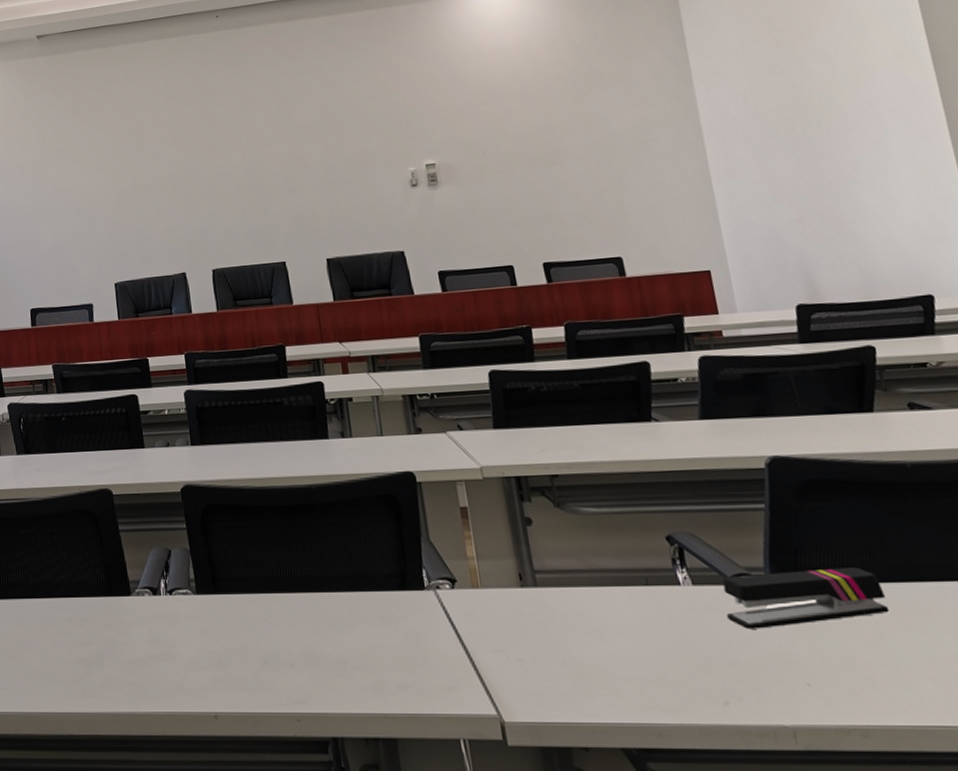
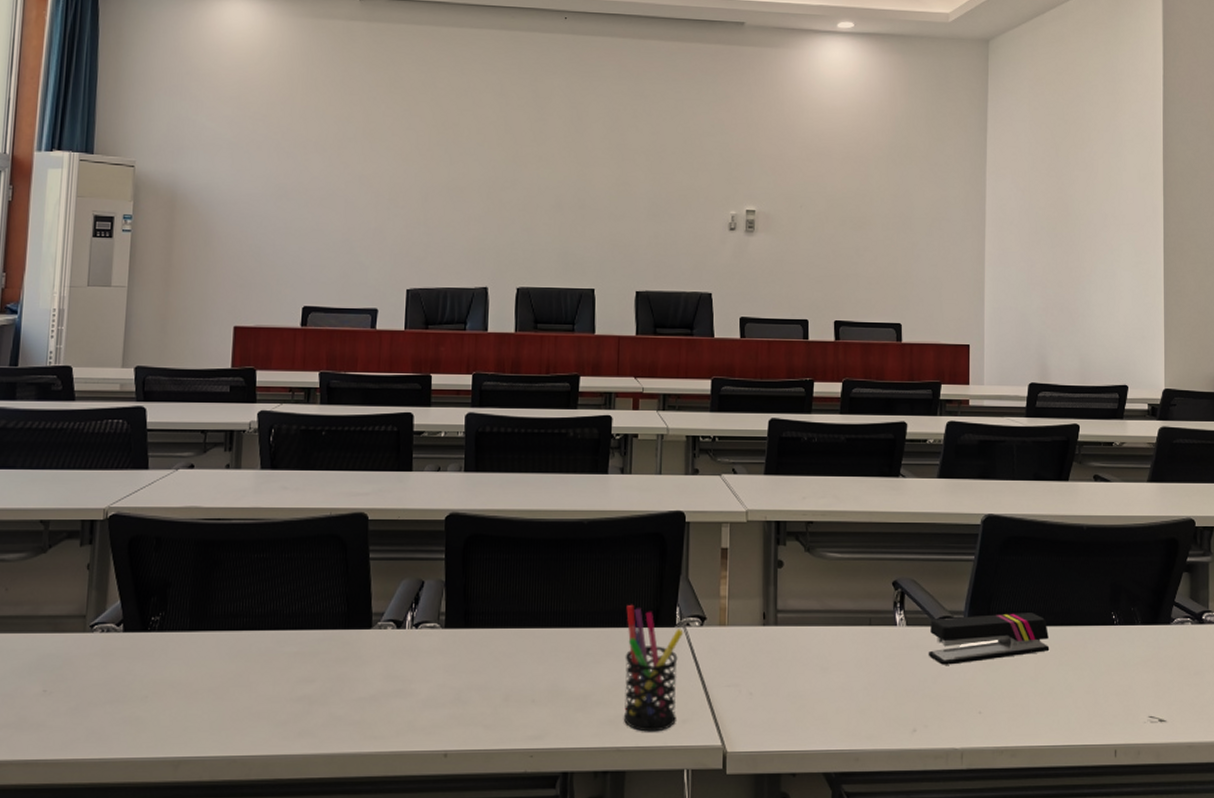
pen holder: none [369,569,443,699] -> present [623,605,684,732]

